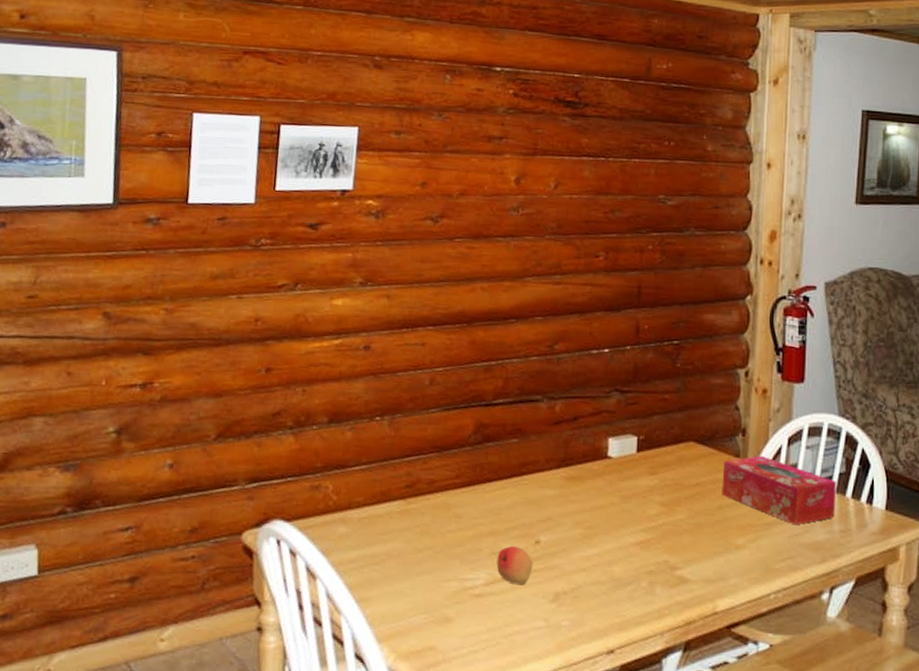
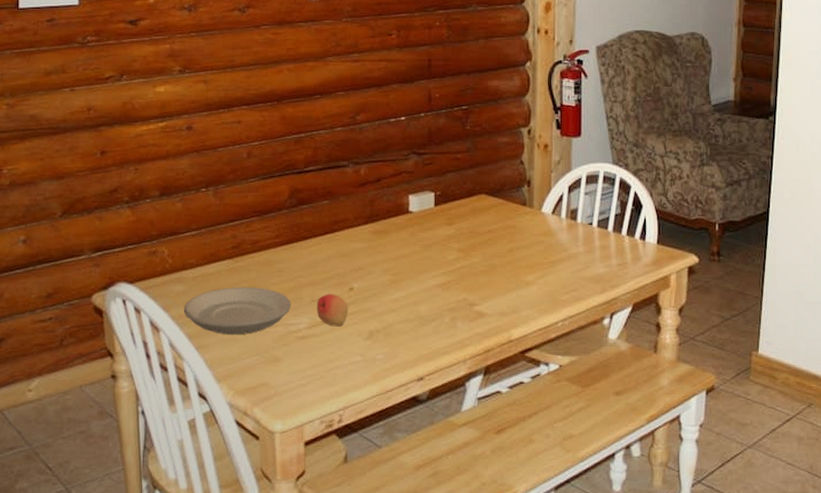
plate: none [345,532,468,589] -> present [183,287,291,335]
tissue box: present [721,456,837,526] -> none [511,204,613,262]

